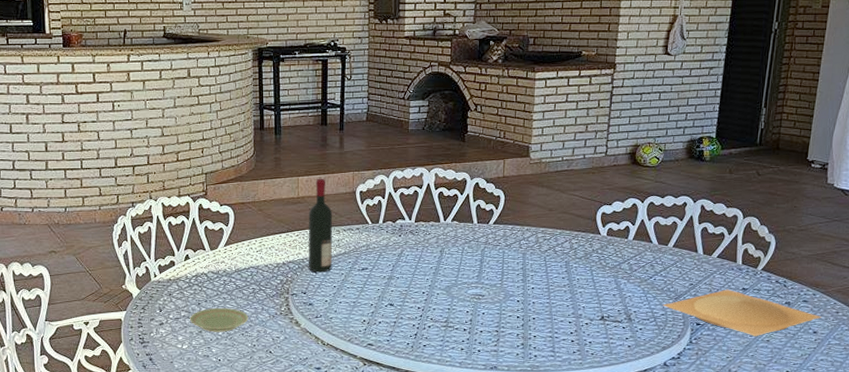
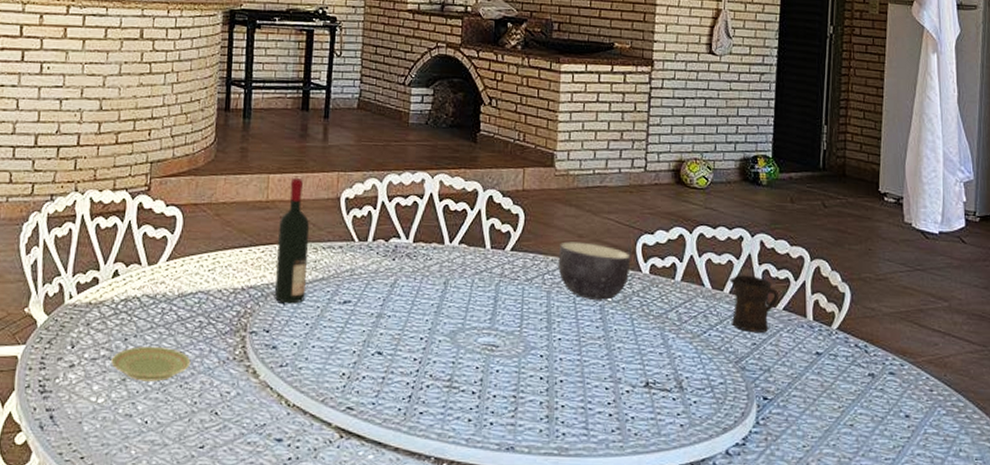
bowl: none [532,214,592,258] -> present [558,241,631,301]
plate: present [662,289,822,336] -> none [720,352,913,418]
mug: none [673,232,715,276] -> present [728,275,780,333]

